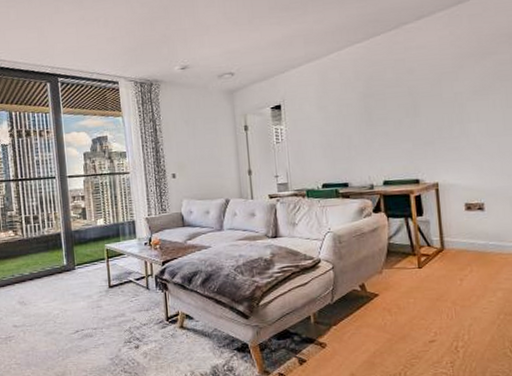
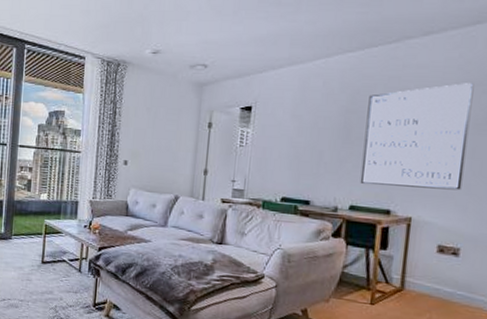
wall art: none [381,56,475,159] -> present [360,83,475,191]

